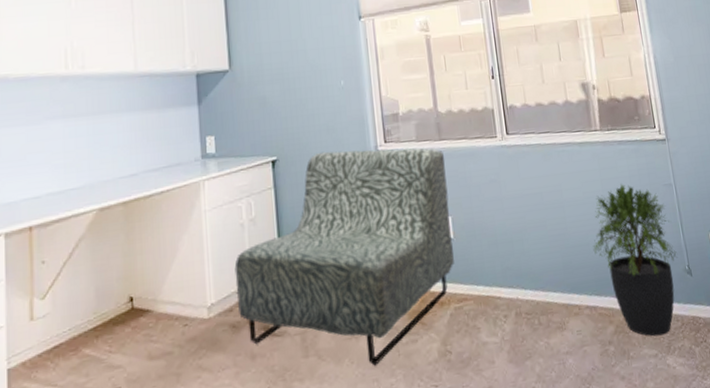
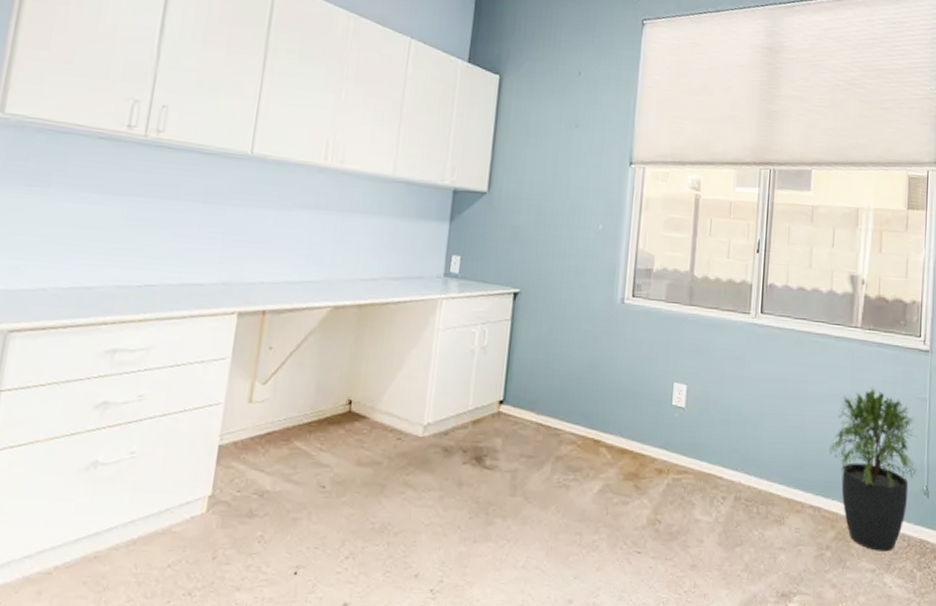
armchair: present [234,148,454,366] -> none [453,293,692,519]

